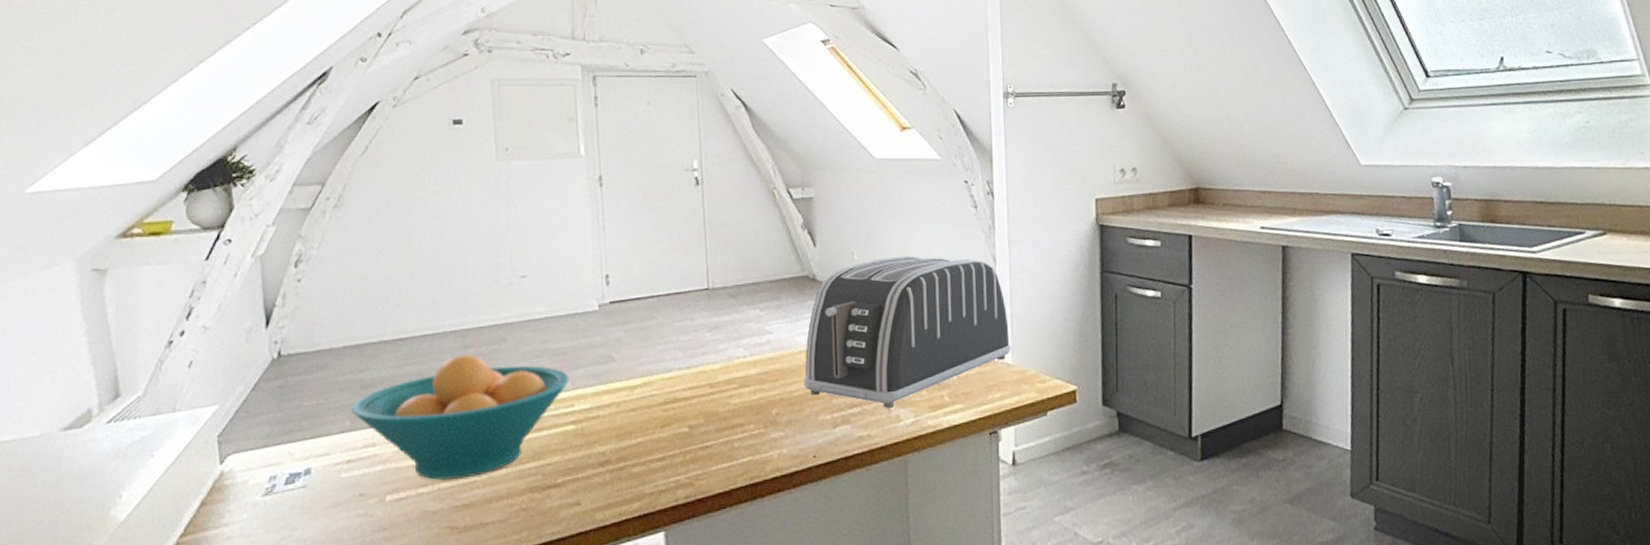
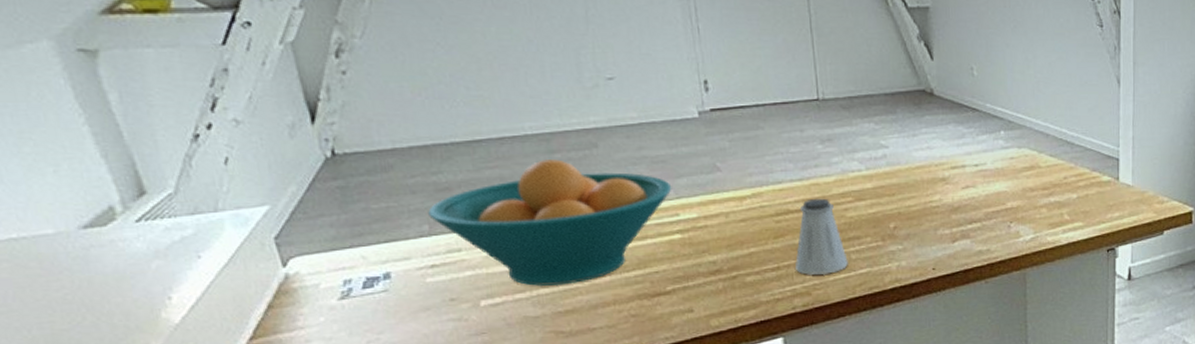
saltshaker: none [680,385,731,465] -> present [795,198,848,275]
toaster: present [803,255,1011,408] -> none [921,73,1132,224]

